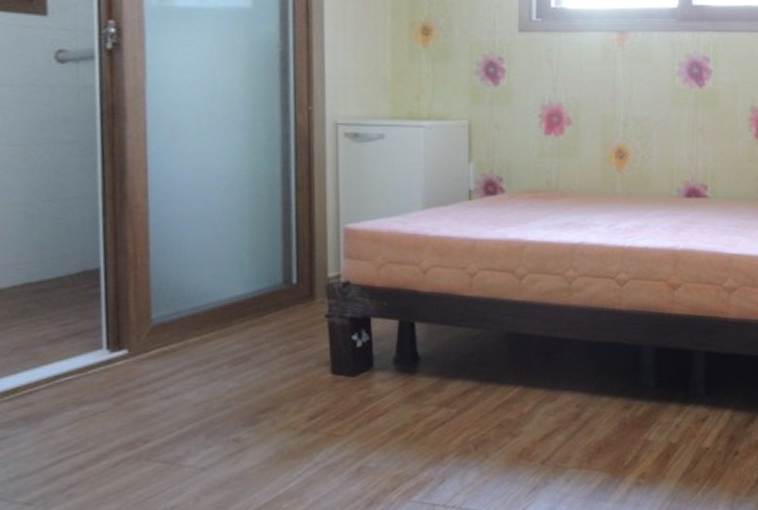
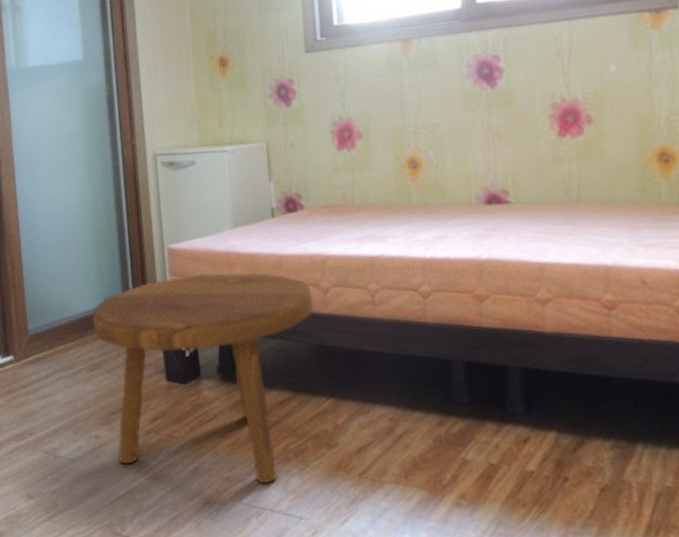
footstool: none [241,256,507,479] -> present [92,272,314,484]

